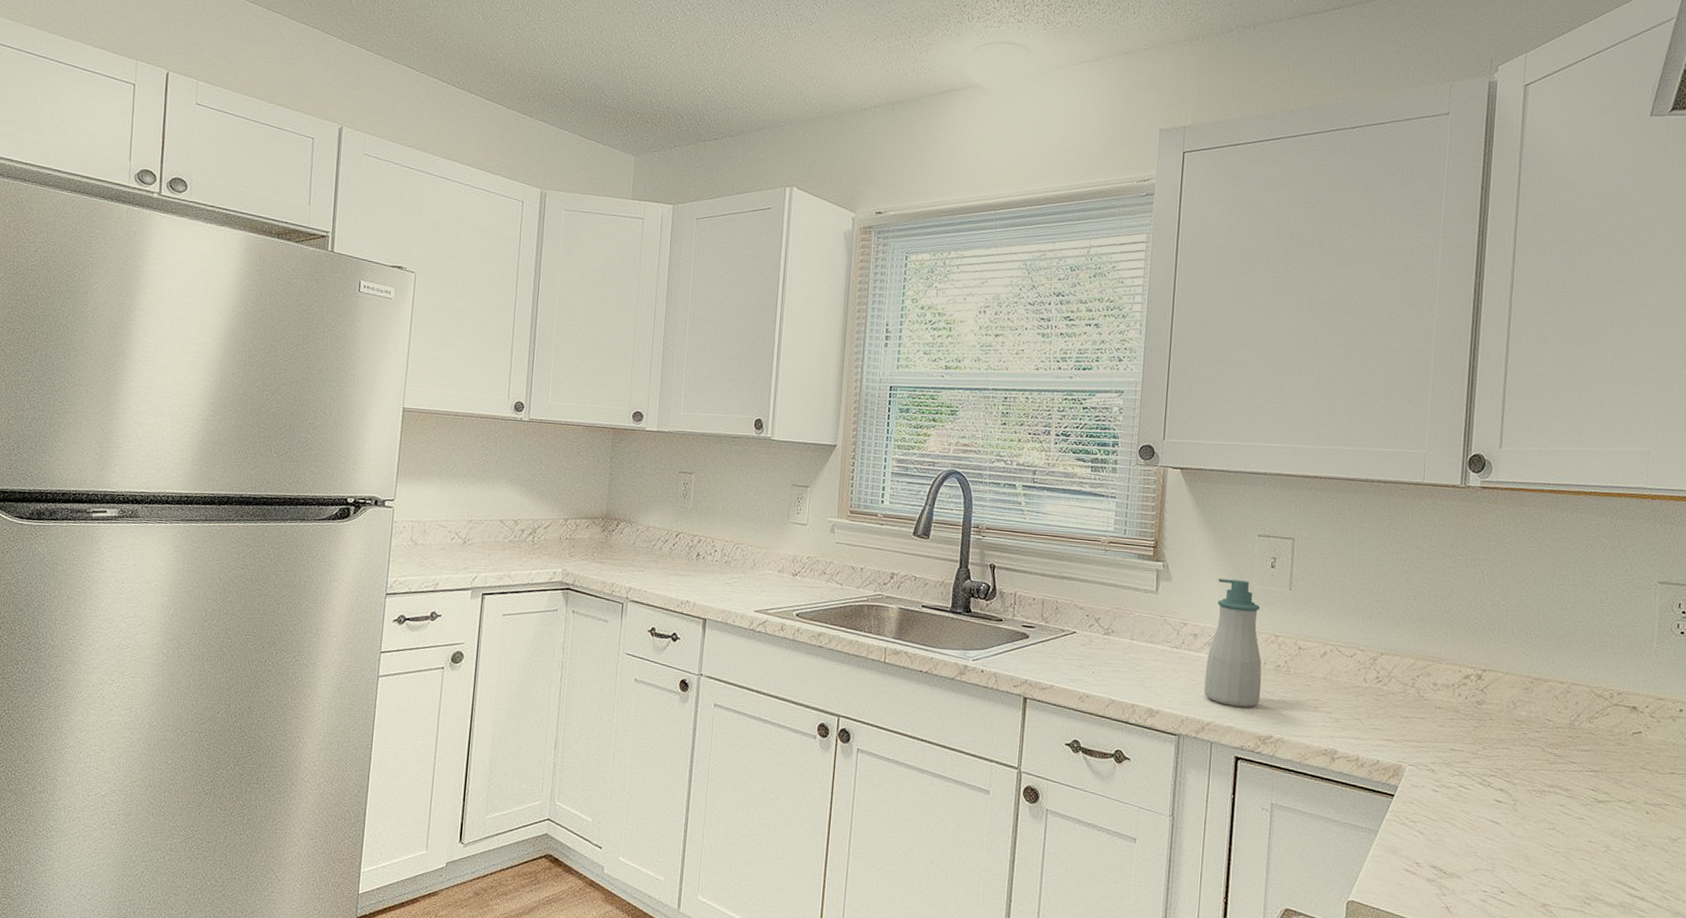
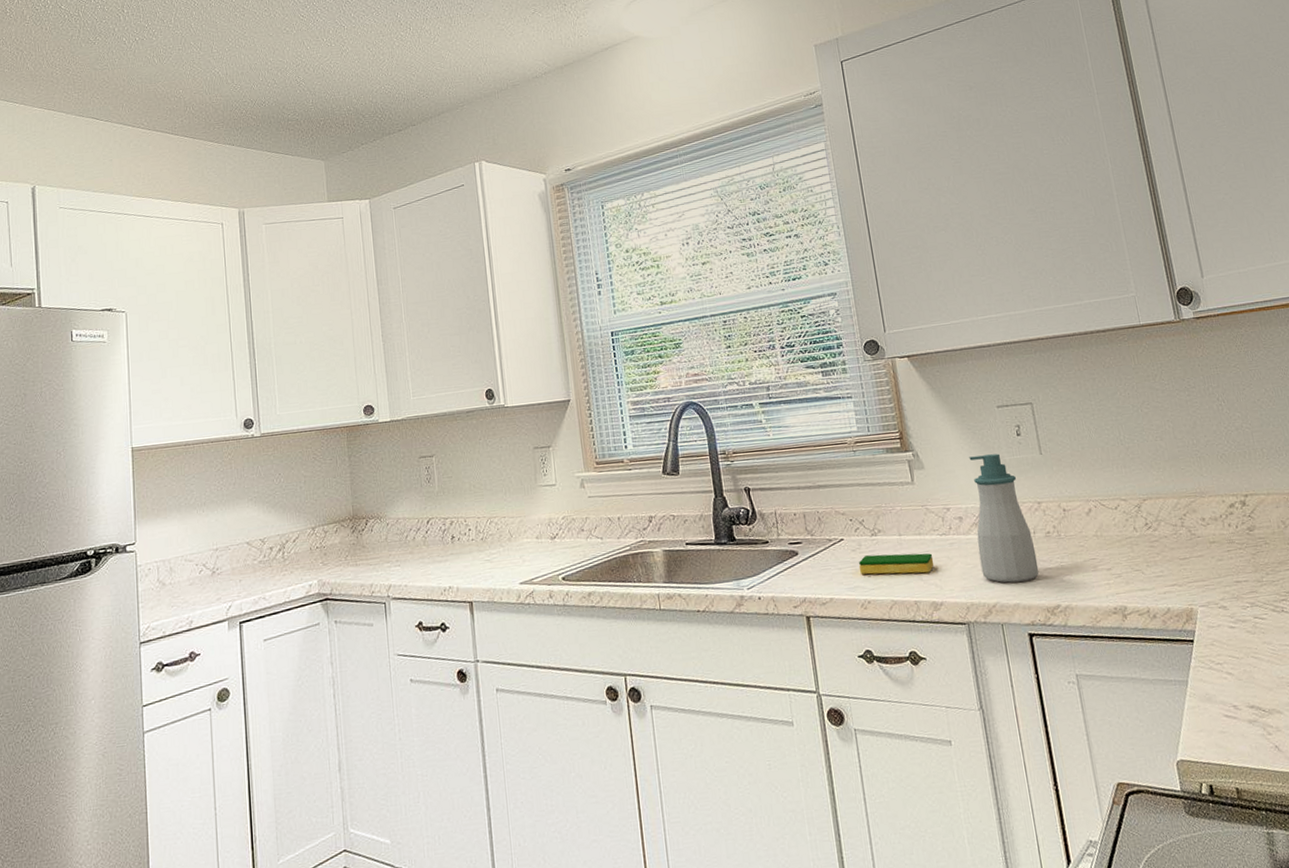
dish sponge: none [1084,652,1160,681] -> present [859,553,934,575]

